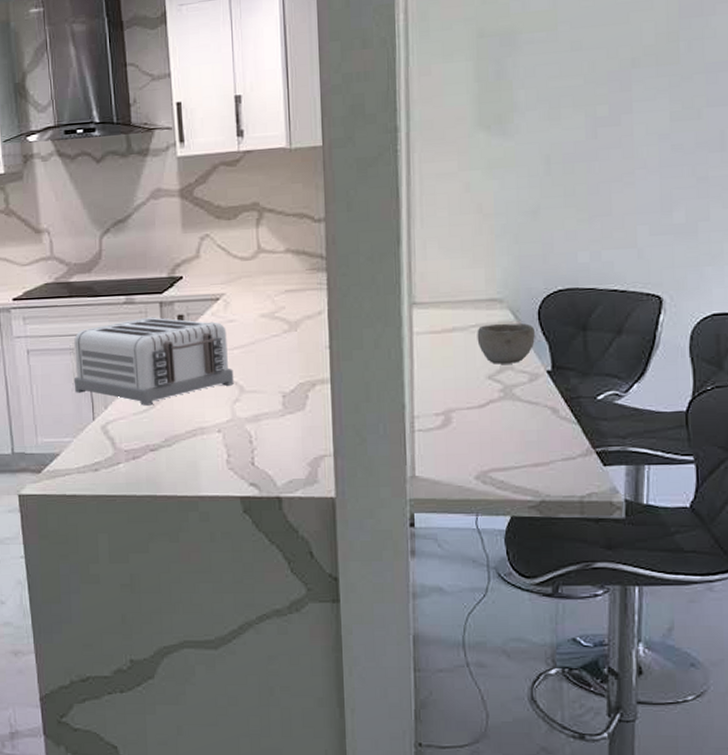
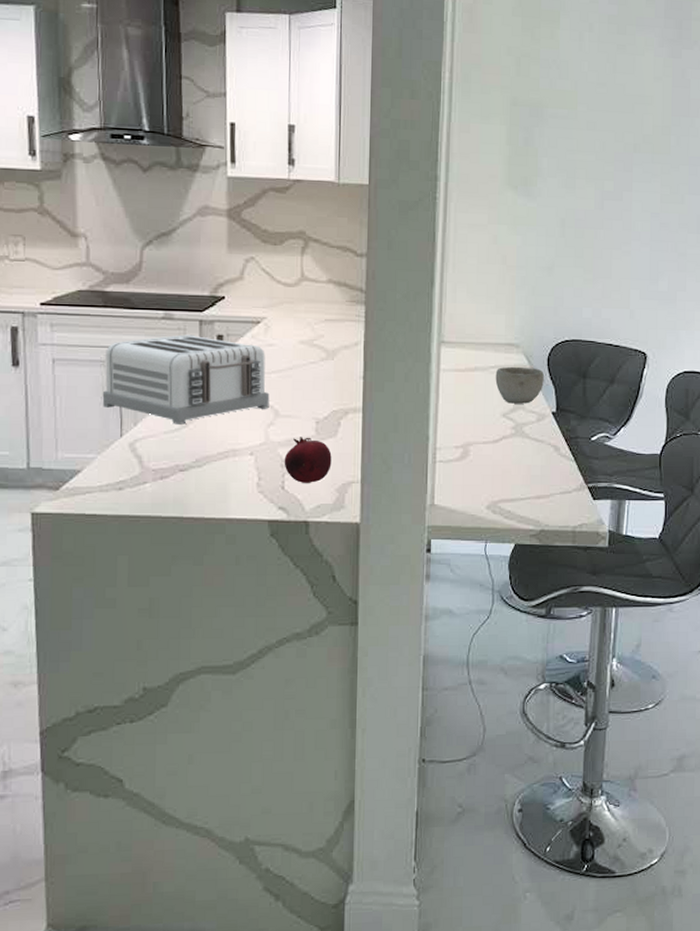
fruit: none [252,411,302,458] -> present [284,437,332,483]

